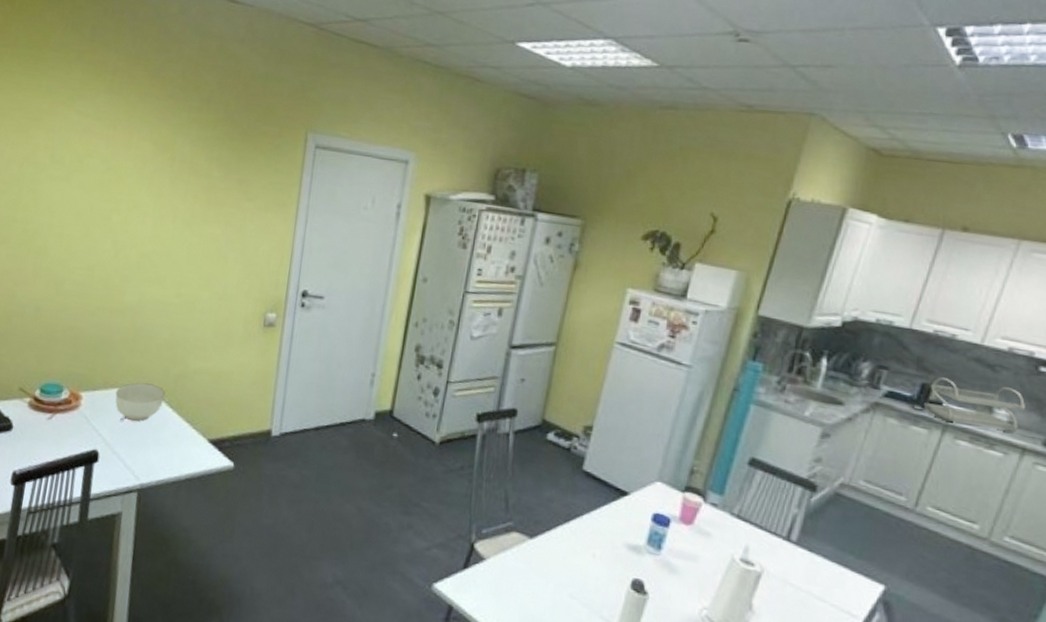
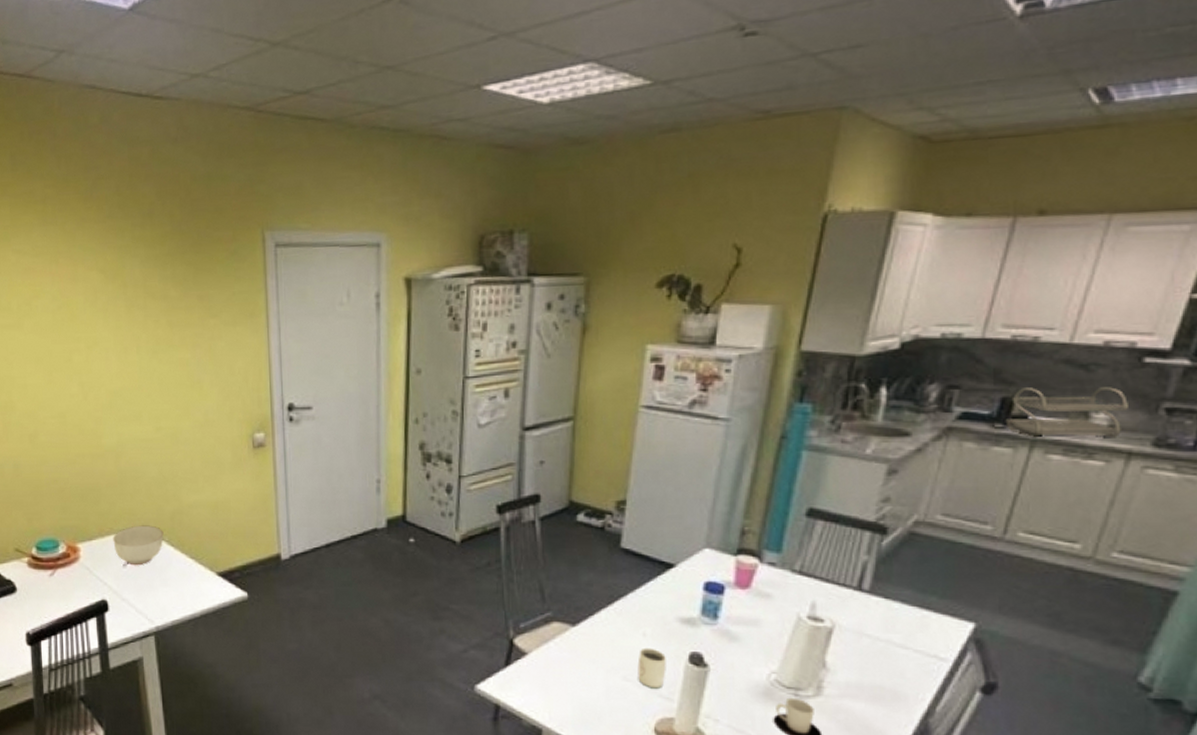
mug: none [583,568,611,610] -> present [637,647,666,689]

